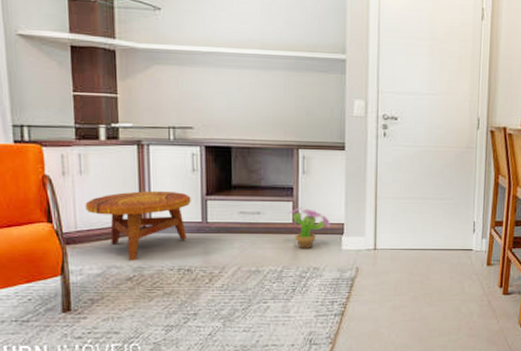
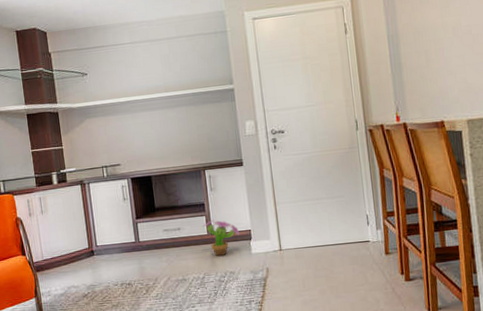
side table: present [85,191,191,261] -> none [47,219,126,280]

